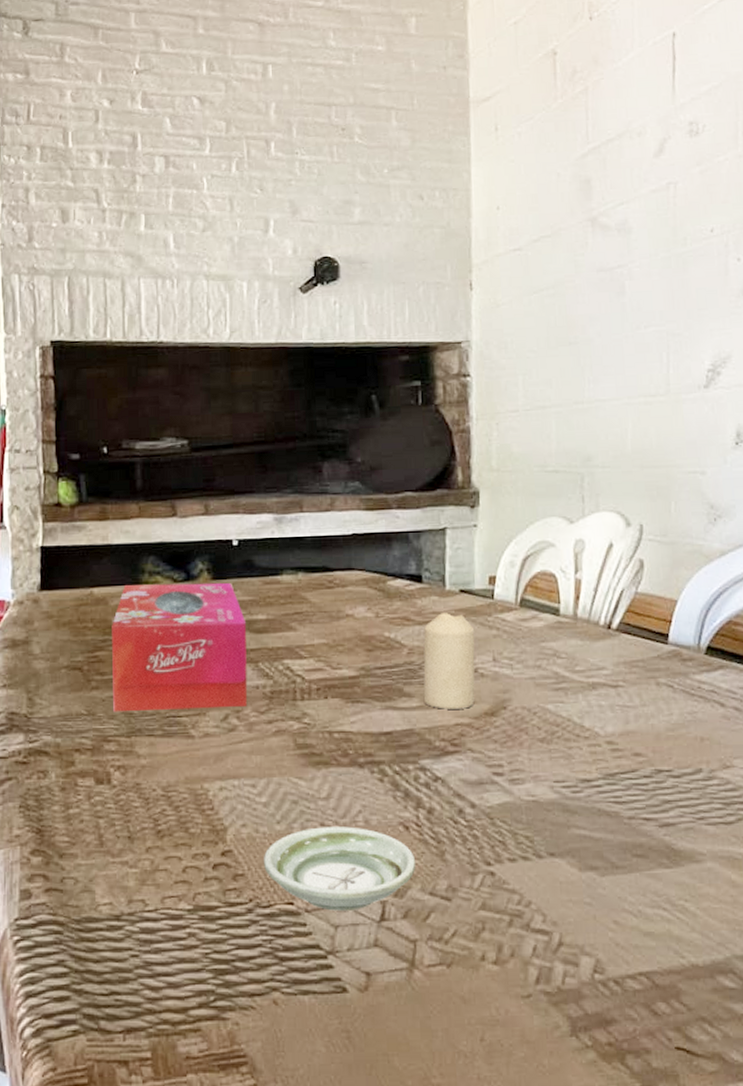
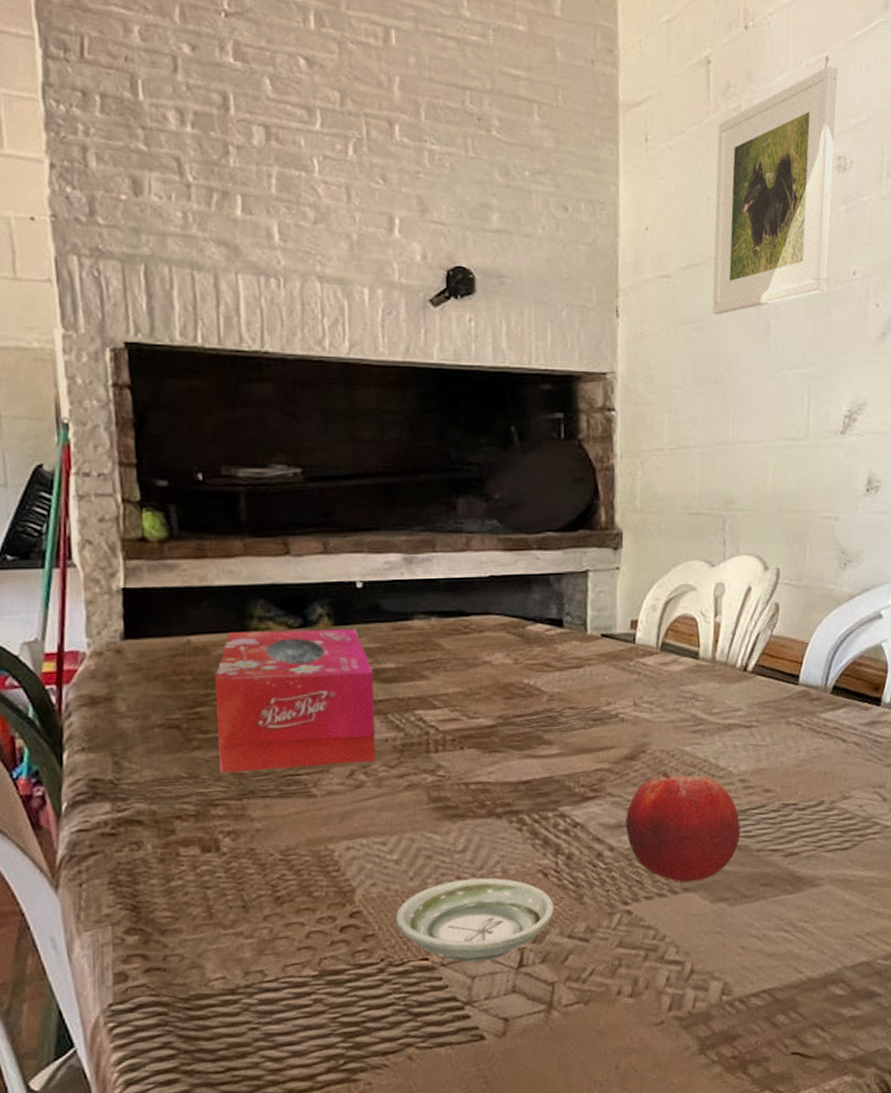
candle: present [423,613,475,709] -> none [563,658,616,756]
fruit: none [487,730,610,847] -> present [626,772,741,883]
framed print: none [564,40,686,281] -> present [712,65,837,315]

